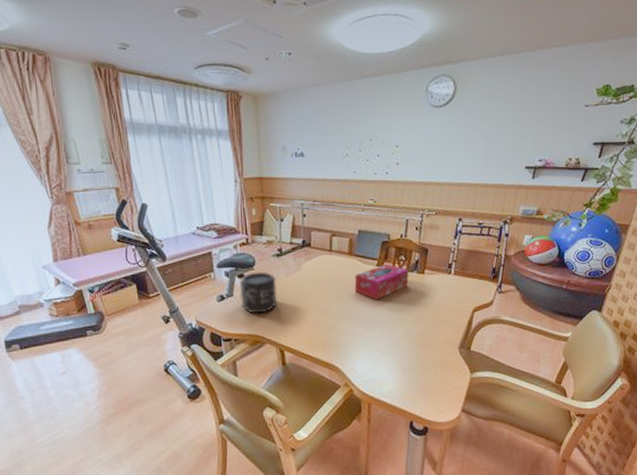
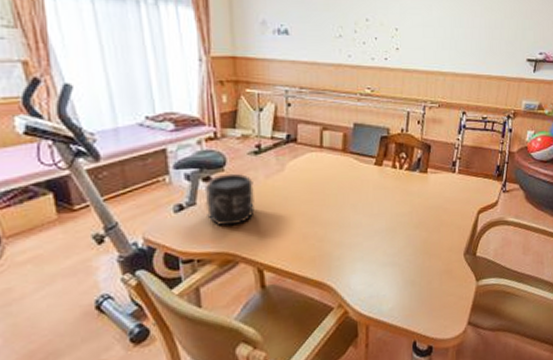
tissue box: present [354,264,409,300] -> none [349,162,411,204]

